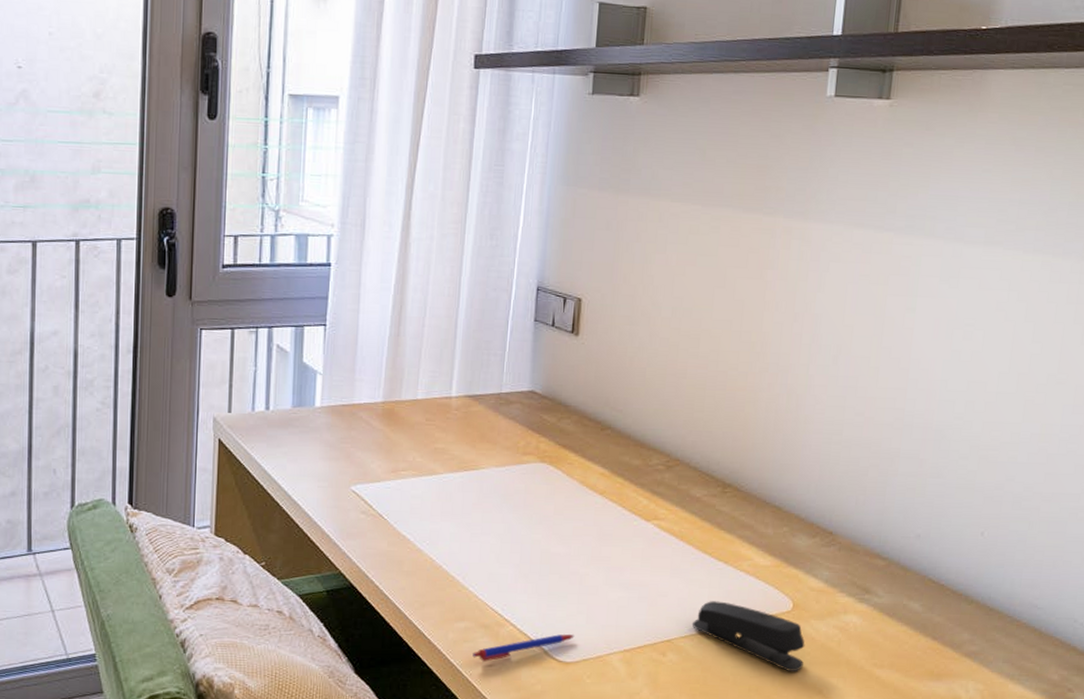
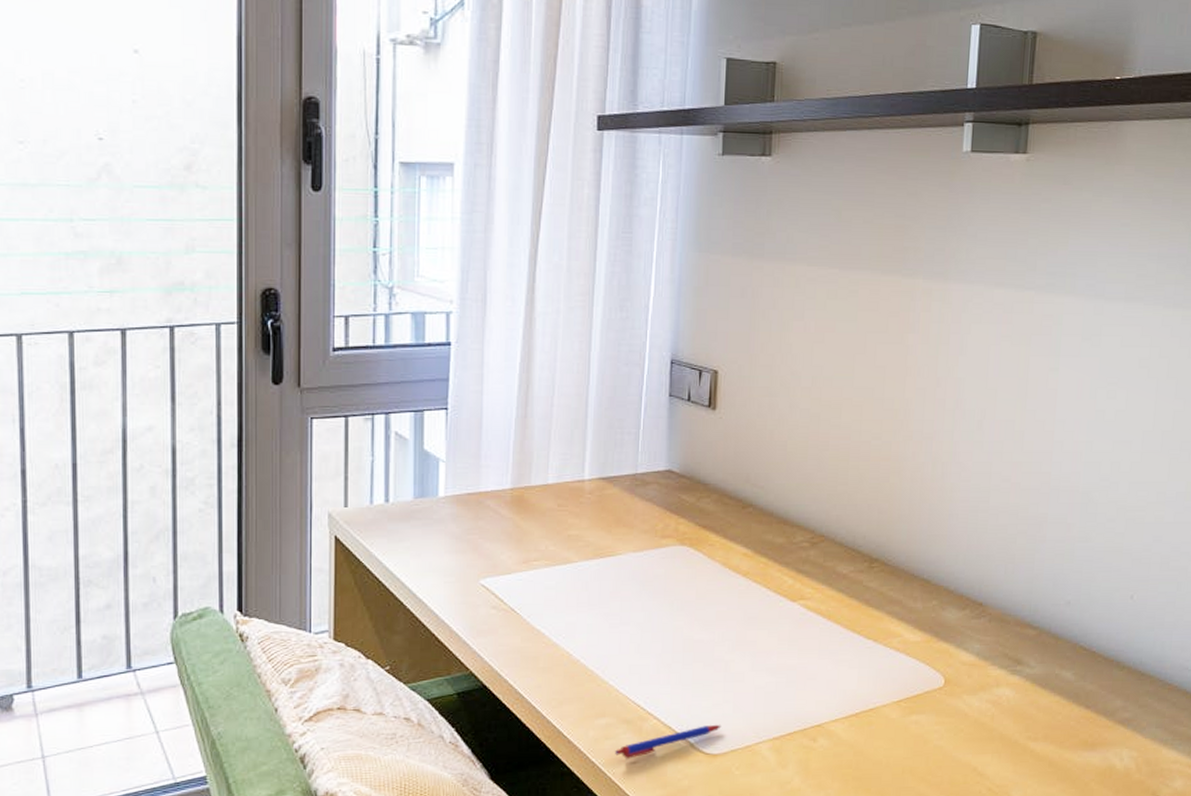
stapler: present [691,601,805,672] -> none [842,681,958,751]

